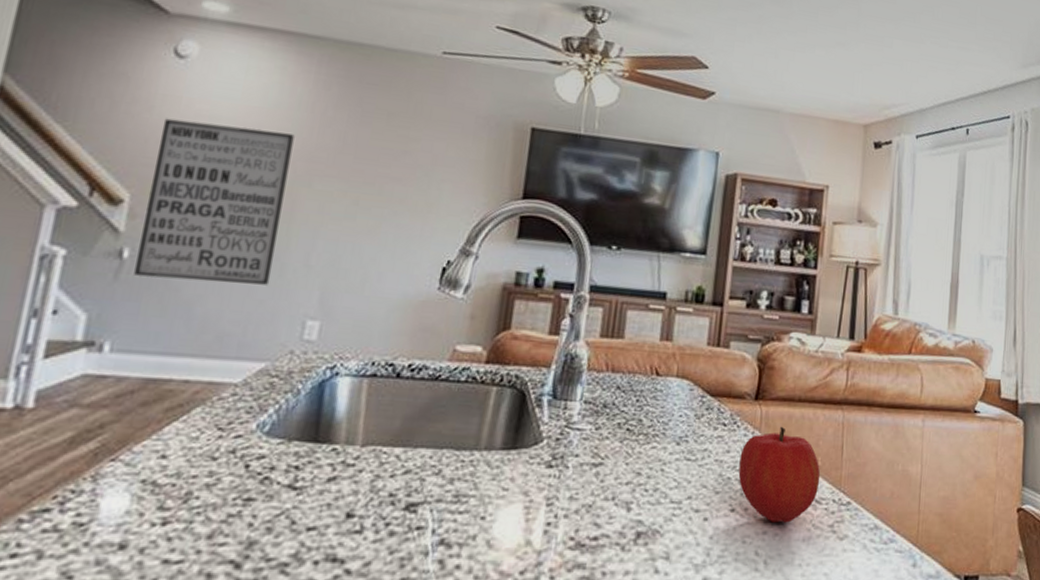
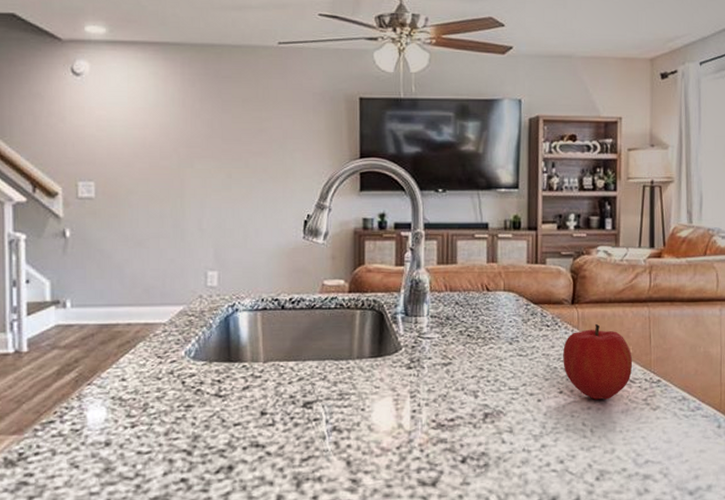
wall art: present [134,118,295,285] -> none [74,125,175,249]

